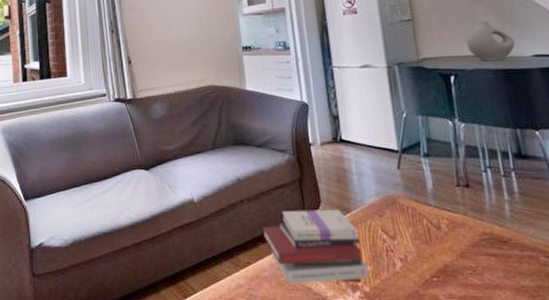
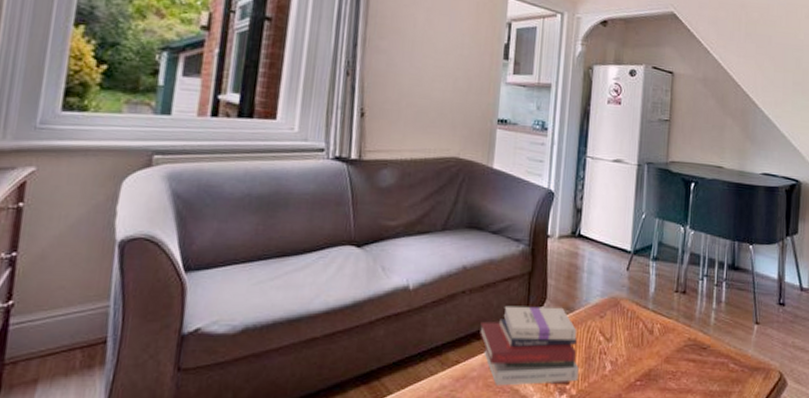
vase: present [466,20,515,62] -> none [711,133,750,175]

